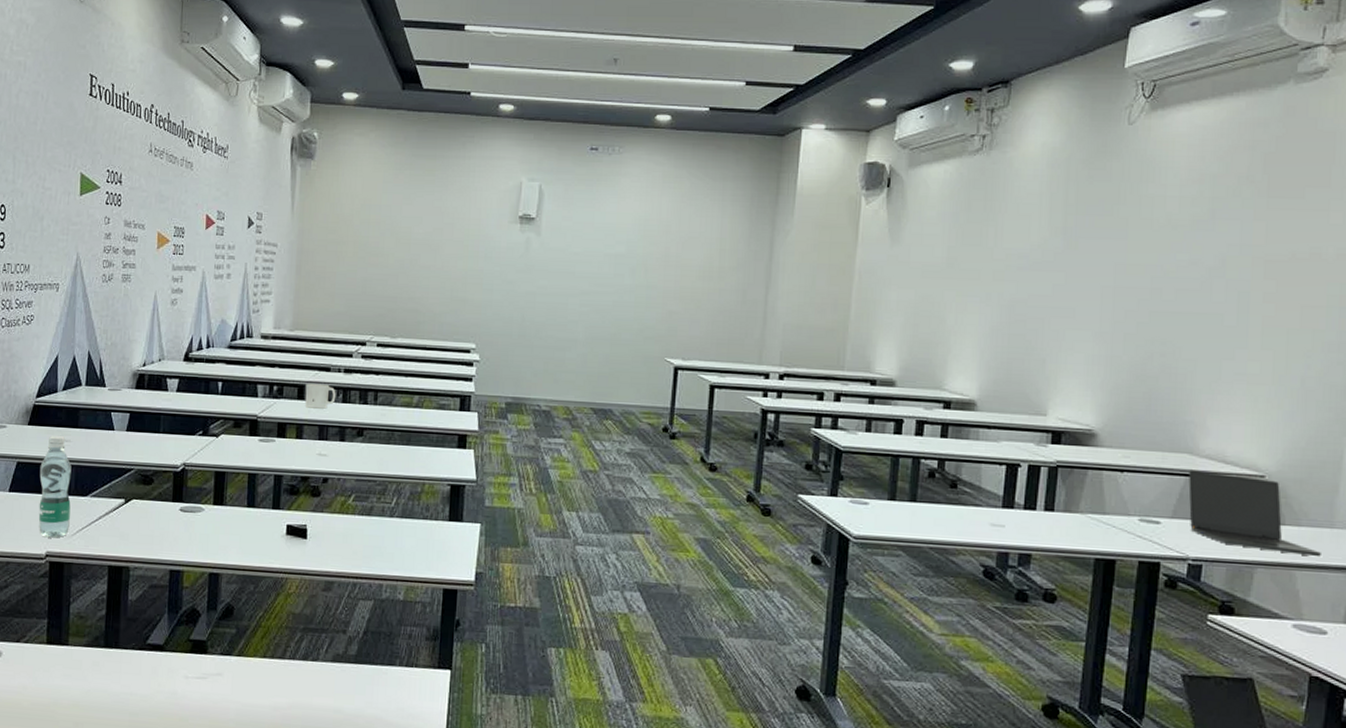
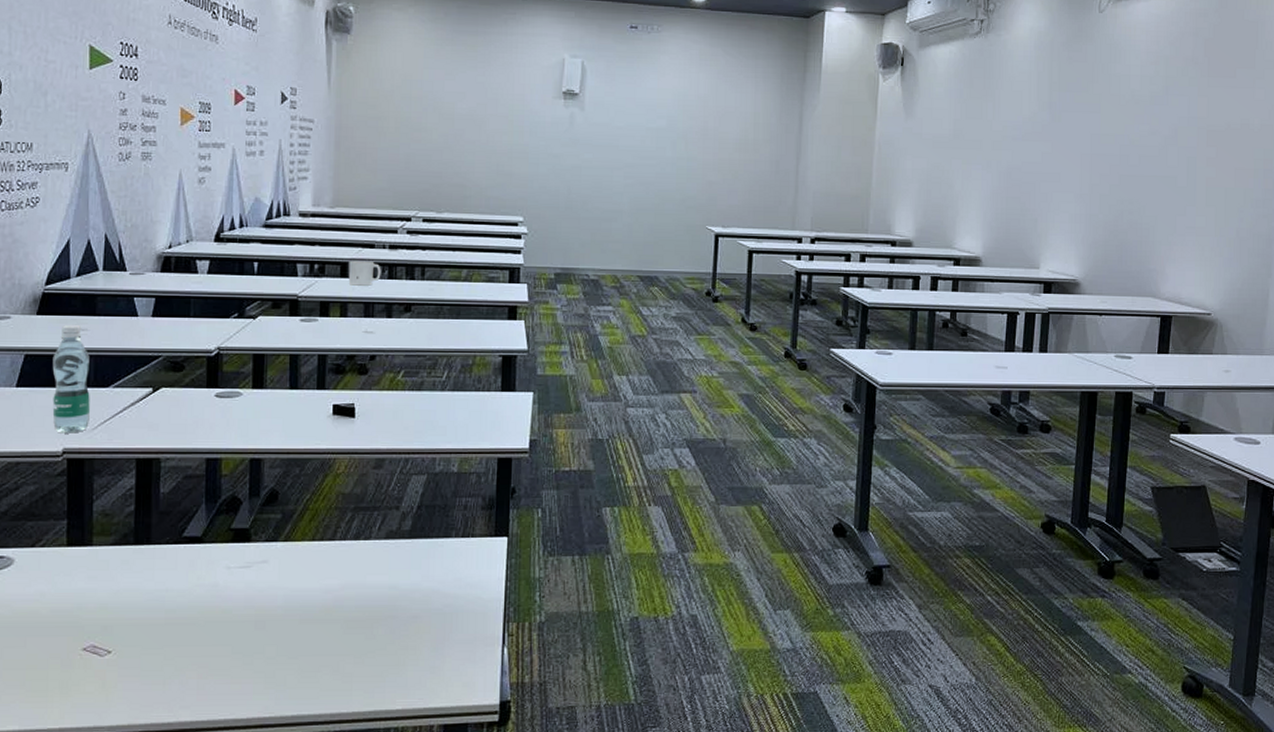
laptop: present [1188,470,1323,558] -> none [1153,311,1255,380]

